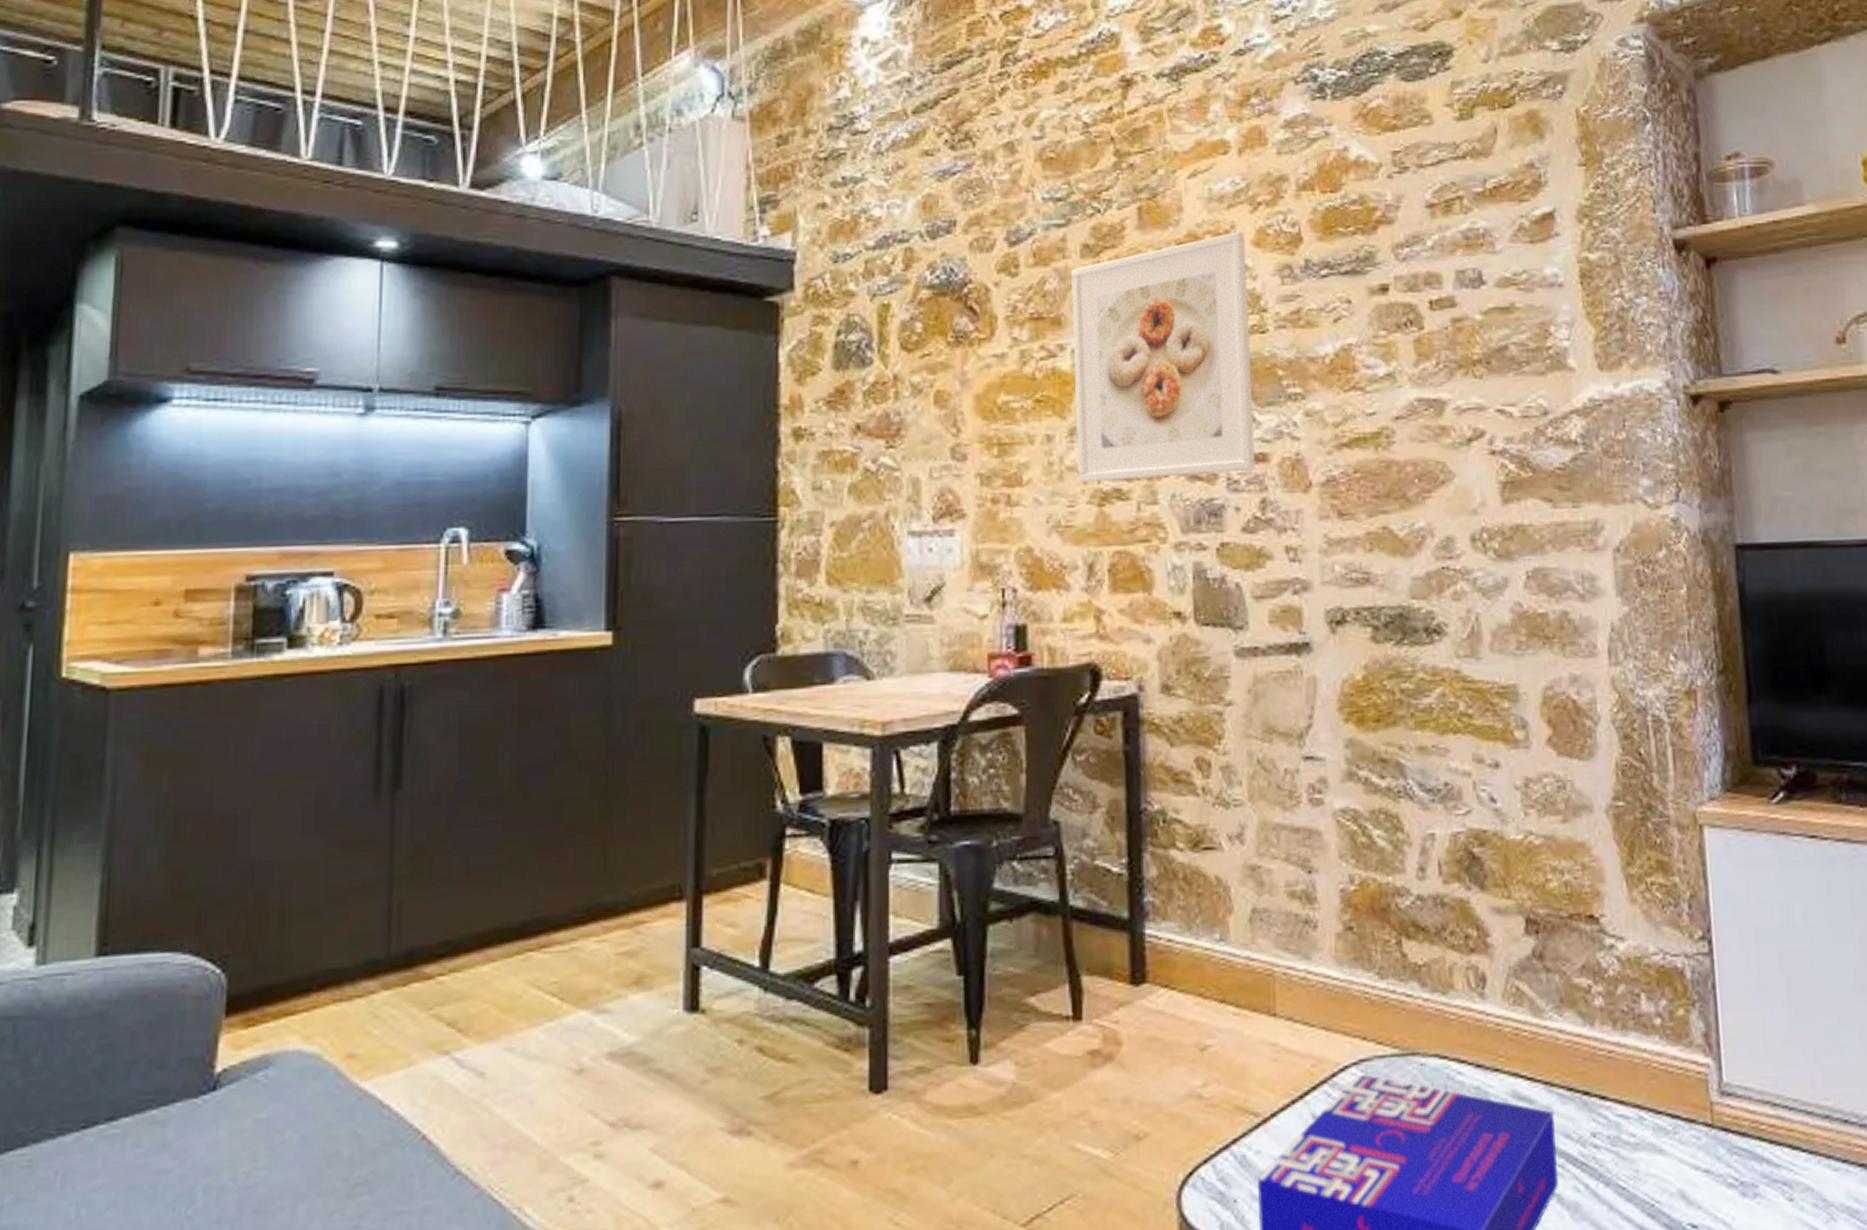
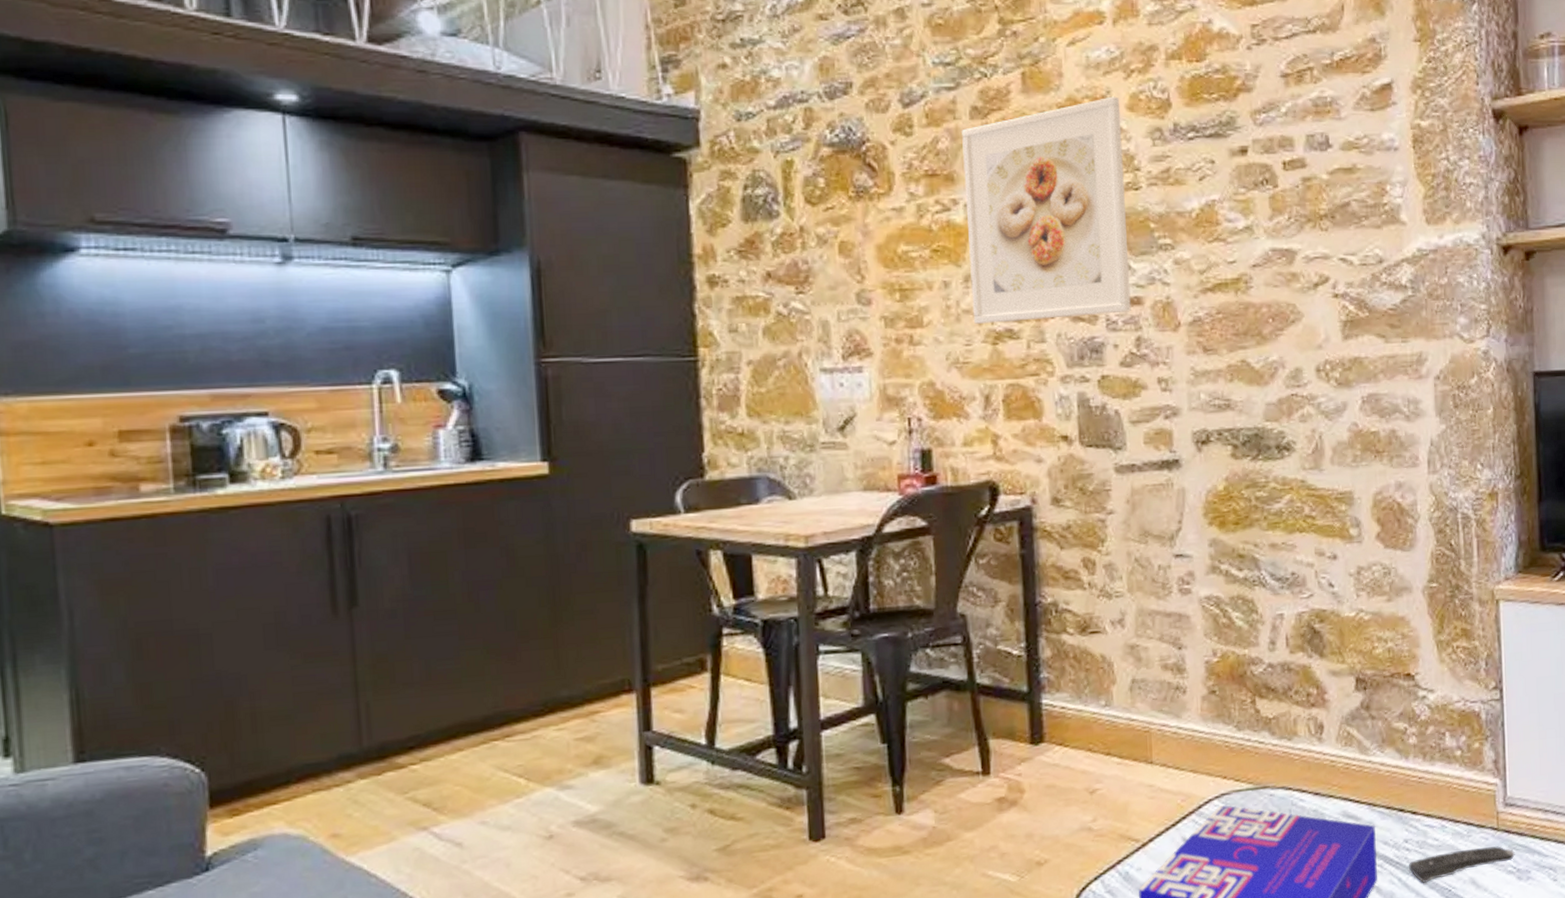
remote control: none [1597,1147,1737,1193] -> present [1408,845,1515,883]

